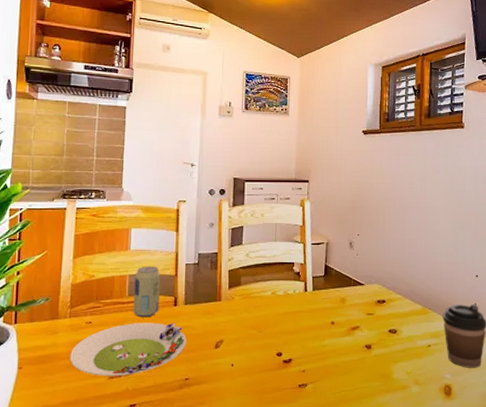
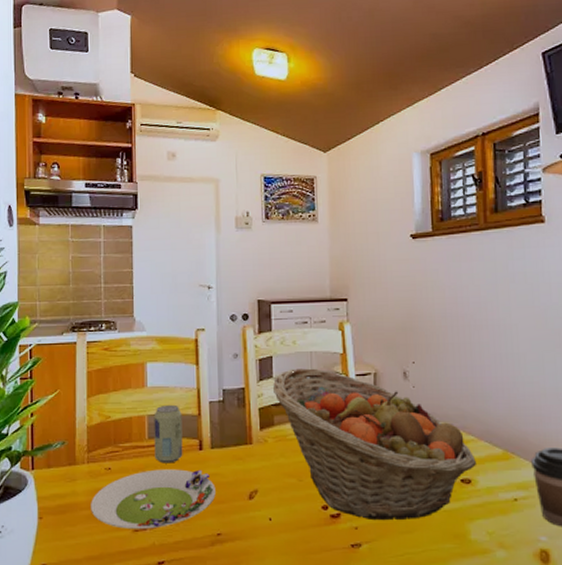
fruit basket: none [242,237,401,365] -> present [273,368,476,521]

